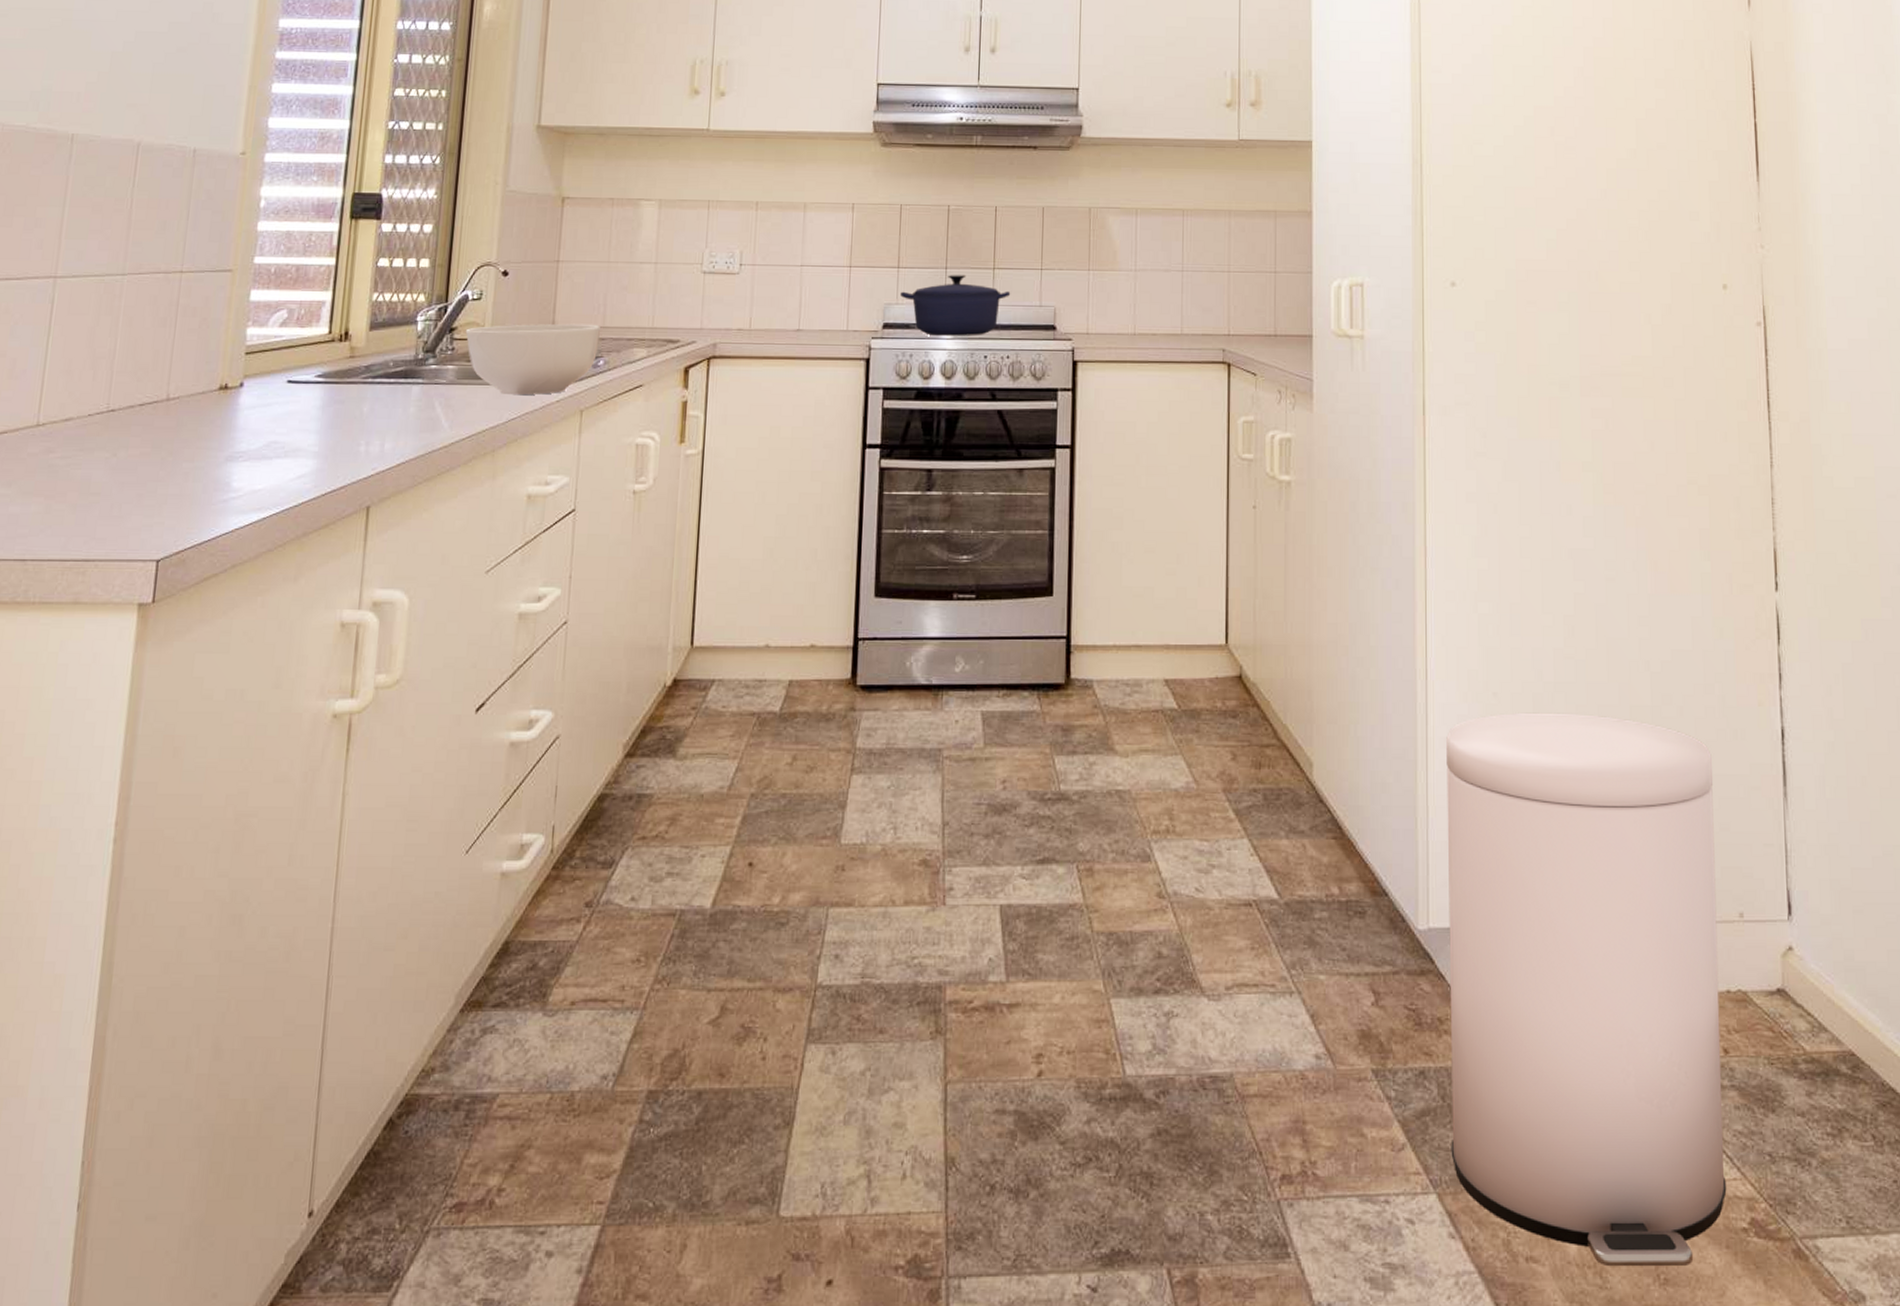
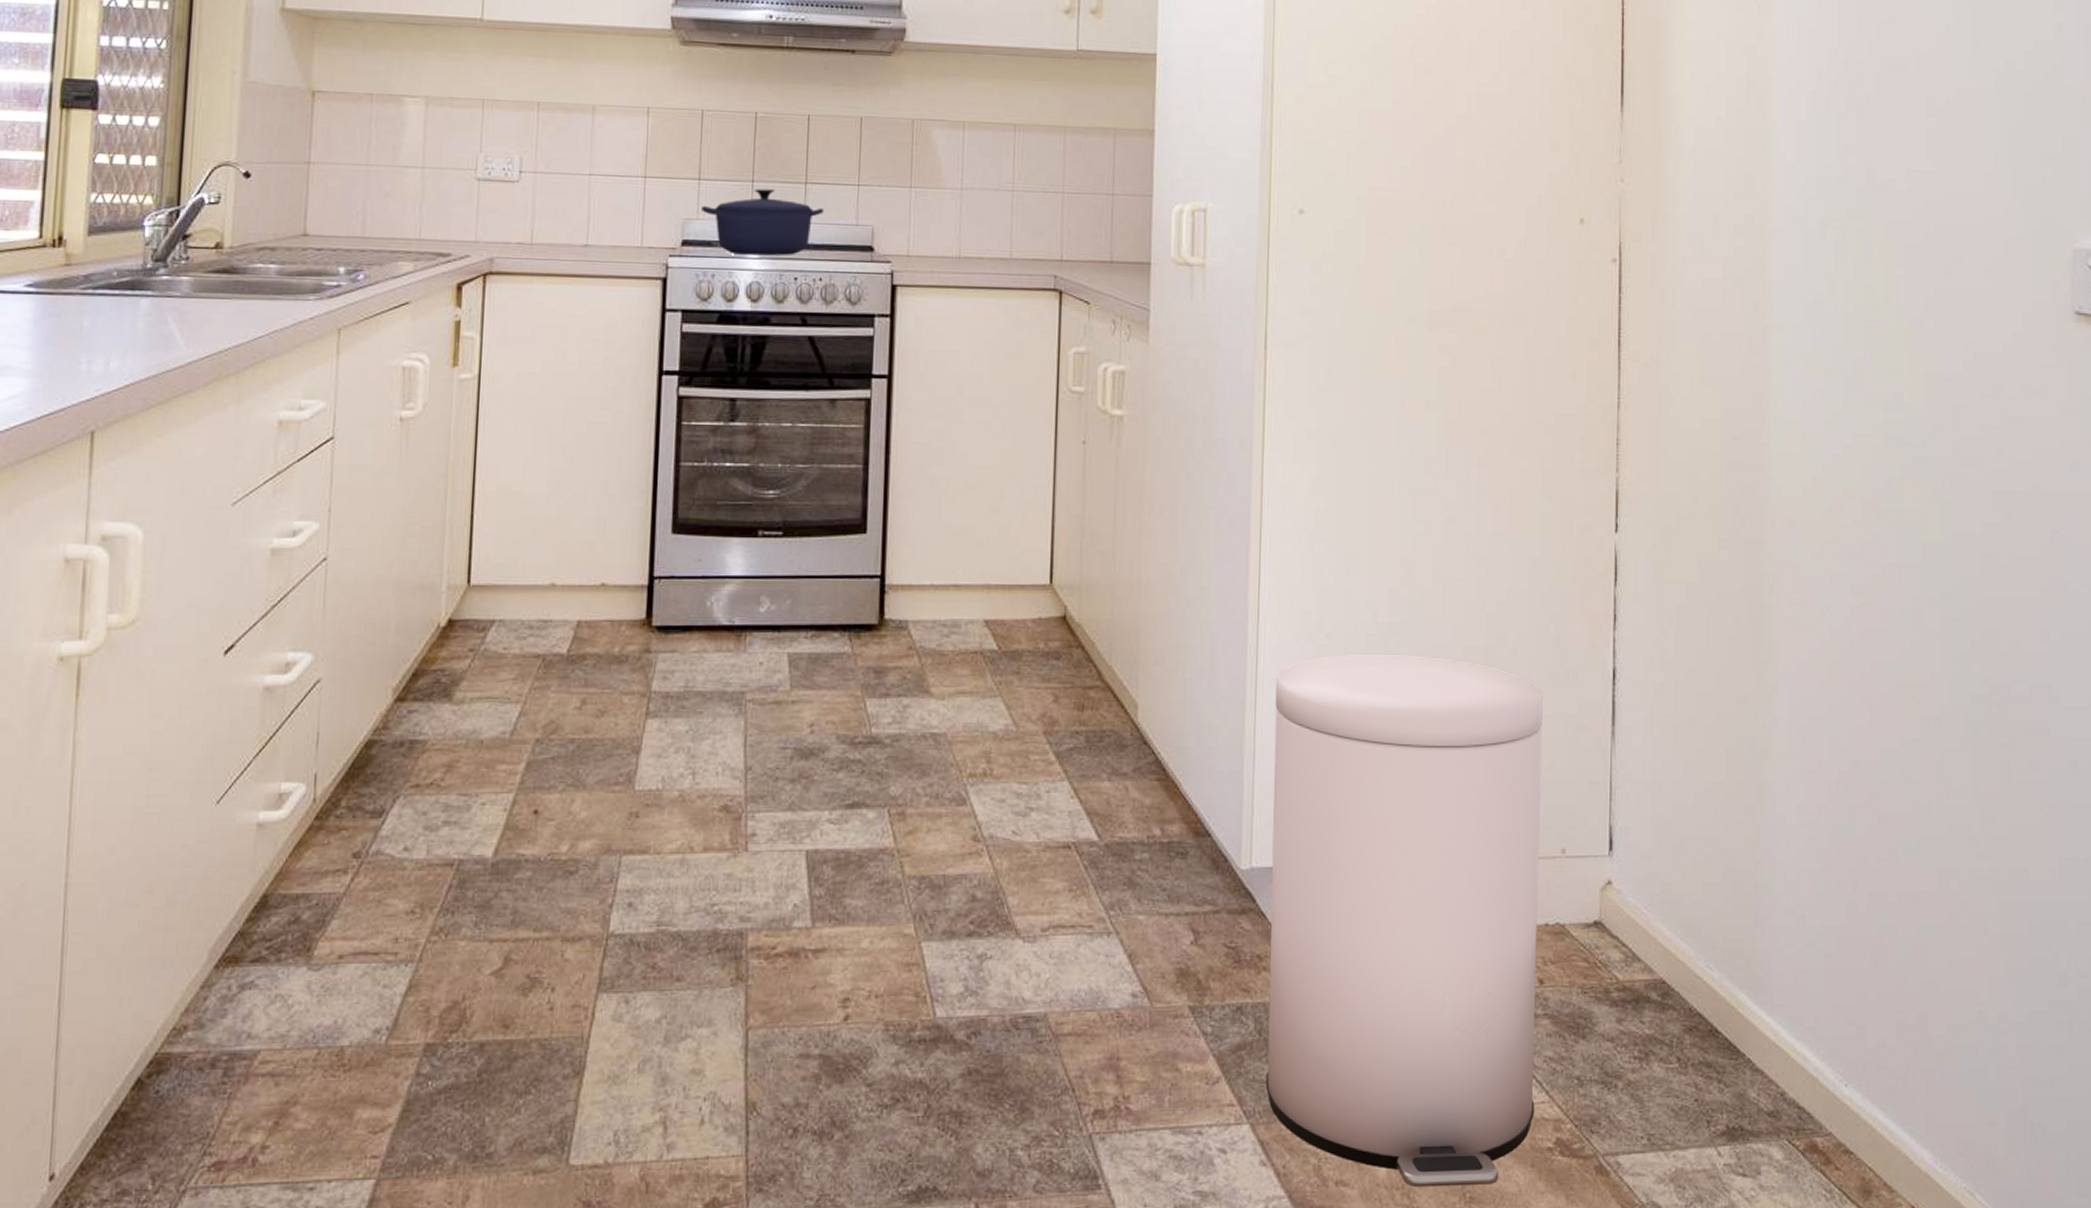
bowl: present [465,323,602,396] -> none [201,232,361,312]

